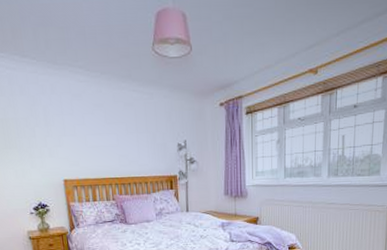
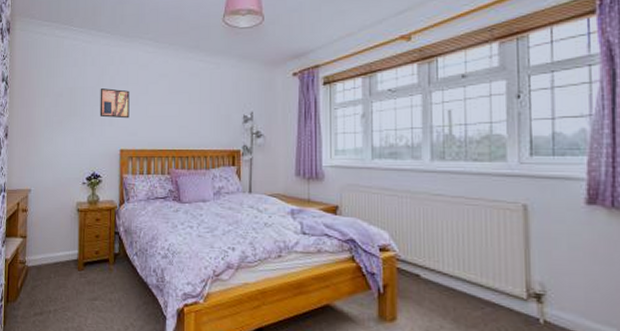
wall art: none [34,119,69,150] -> present [99,88,130,119]

